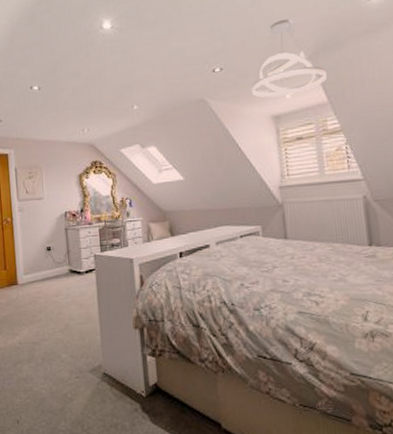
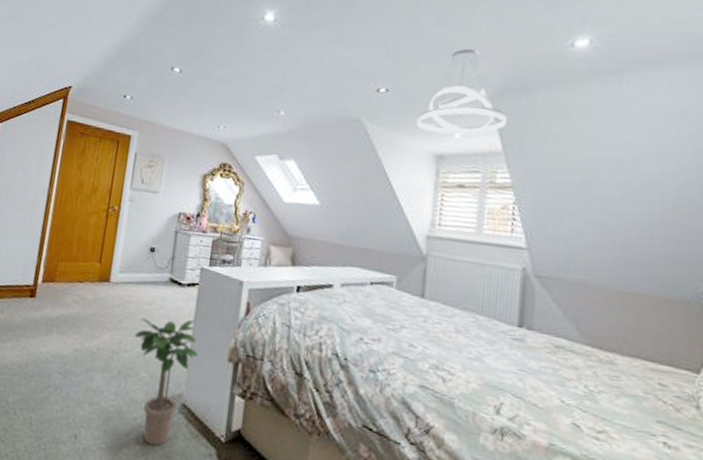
potted plant: none [49,301,108,414] -> present [134,318,199,446]

